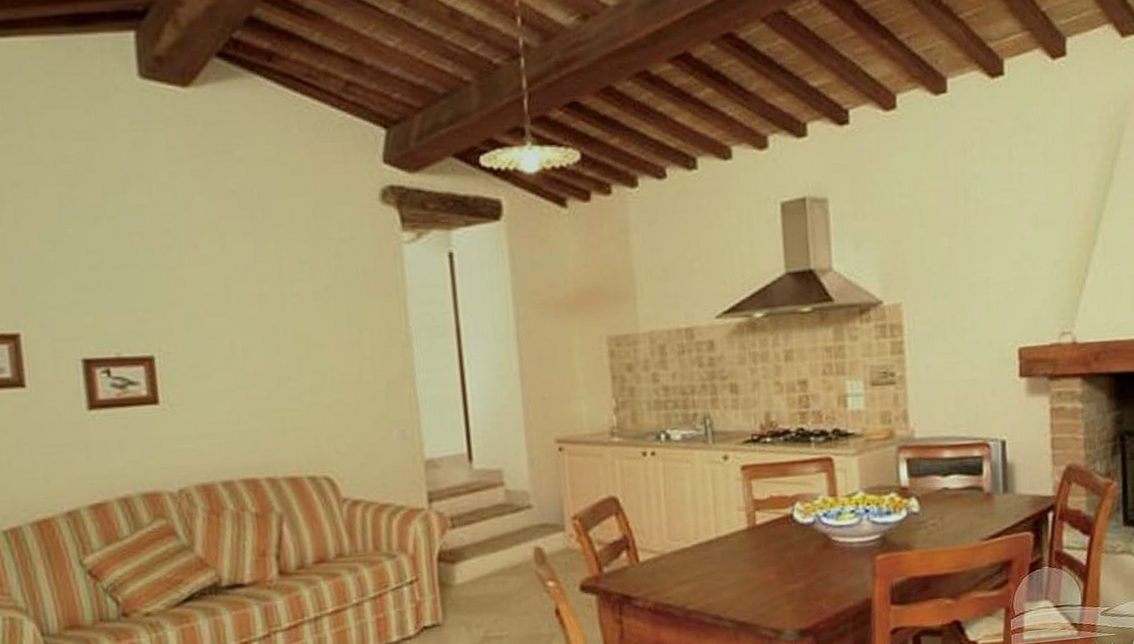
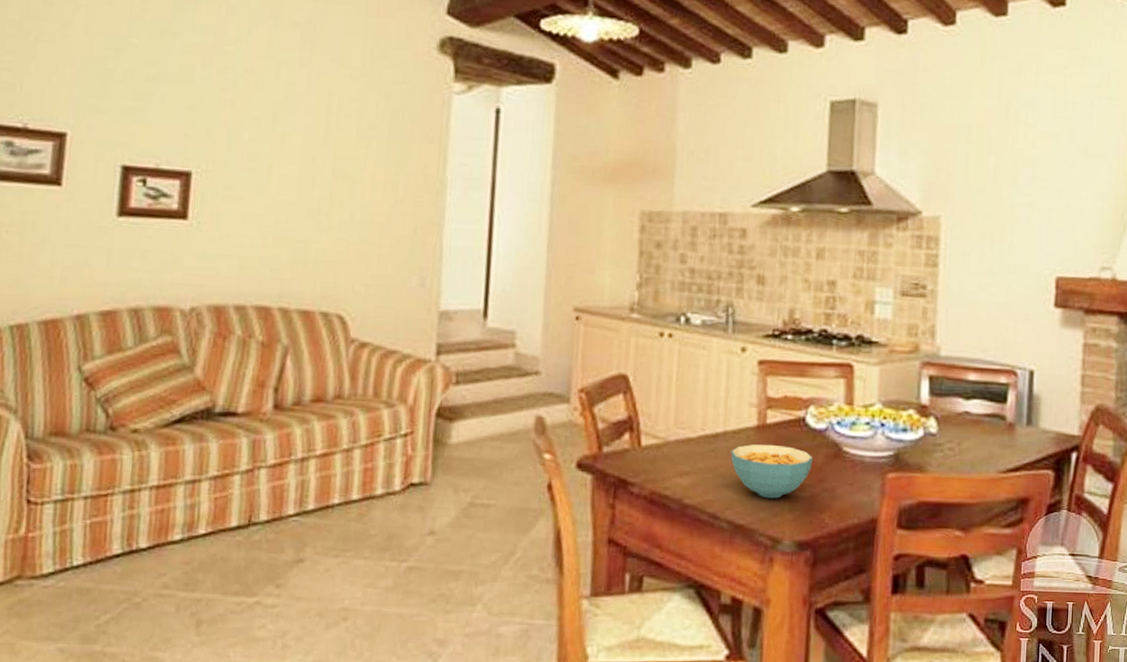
cereal bowl: none [725,543,805,594] -> present [730,444,814,499]

